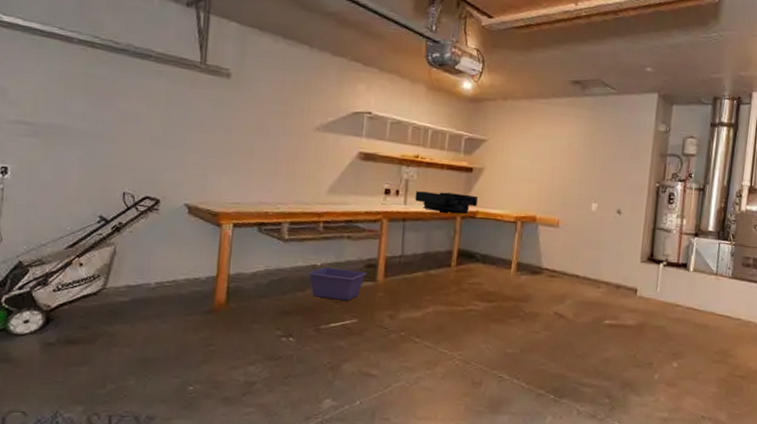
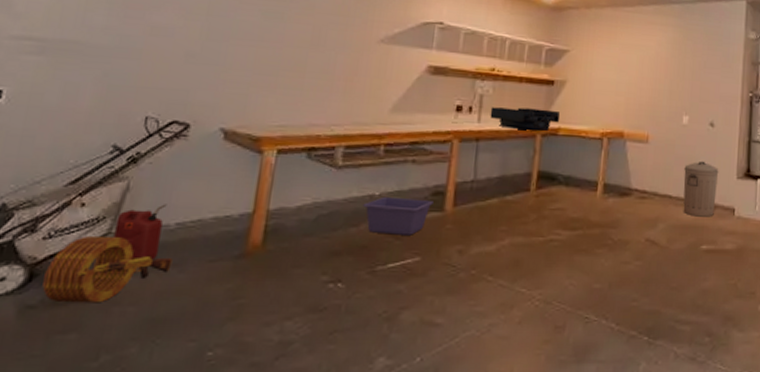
garden hose: none [57,290,156,344] -> present [42,236,173,303]
fuel can: none [107,266,147,312] -> present [113,204,167,260]
trash can: none [589,245,624,296] -> present [683,161,719,217]

